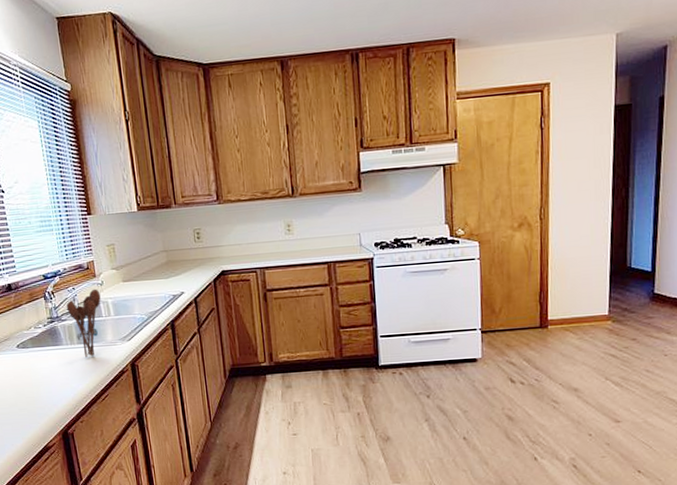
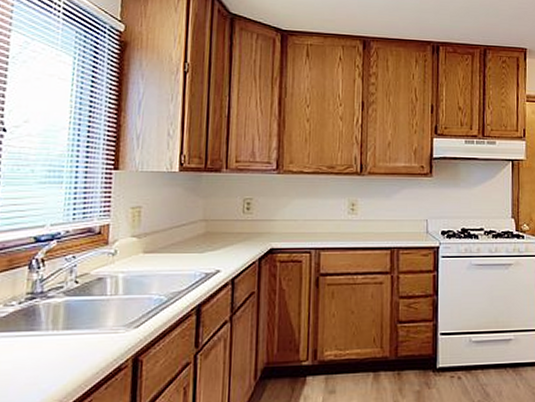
utensil holder: present [66,289,101,357] -> none [57,259,110,348]

